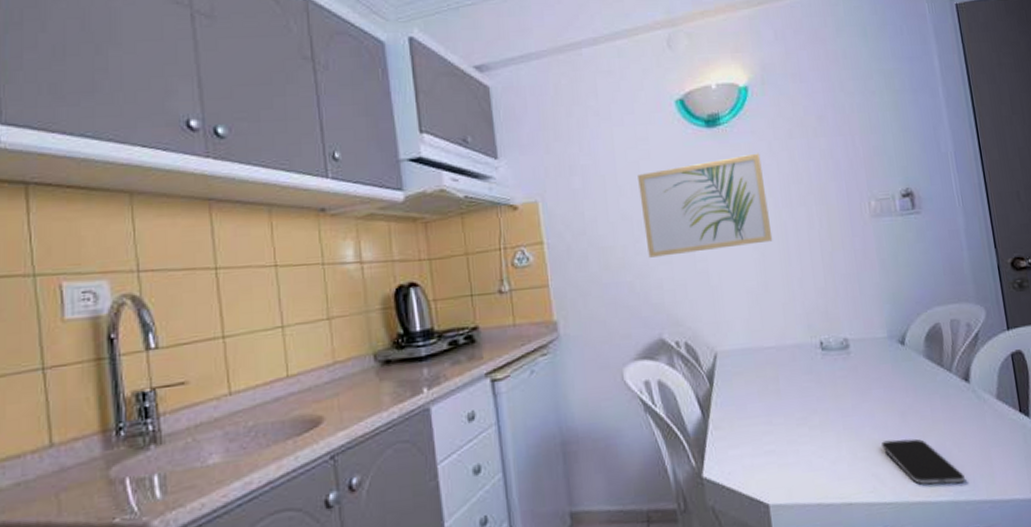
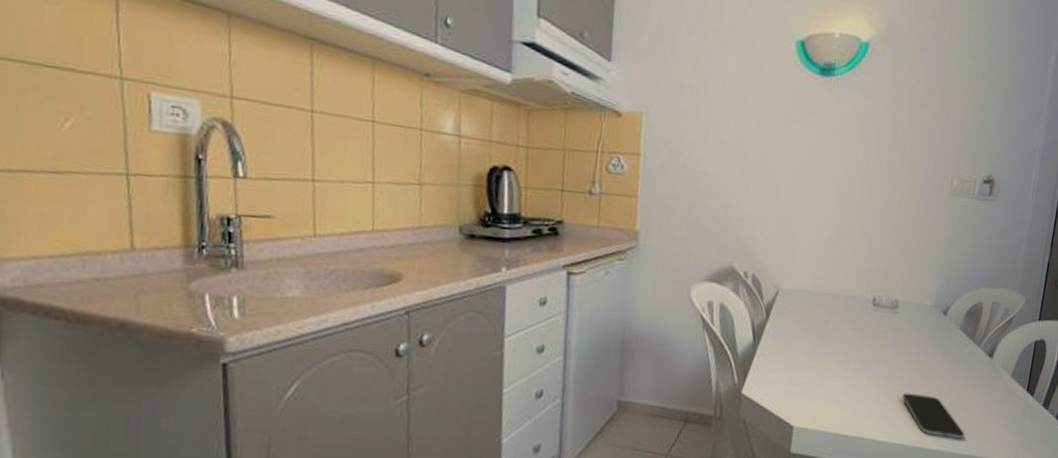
wall art: present [638,153,773,258] -> none [737,107,864,199]

